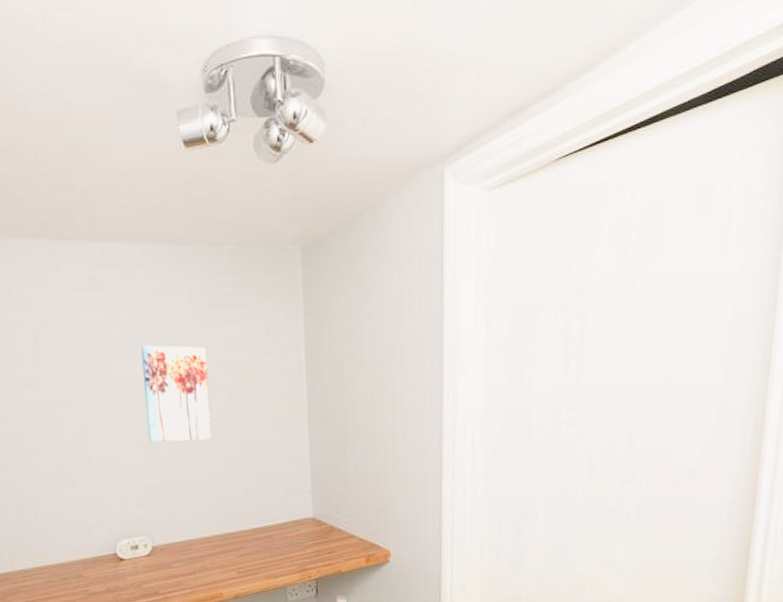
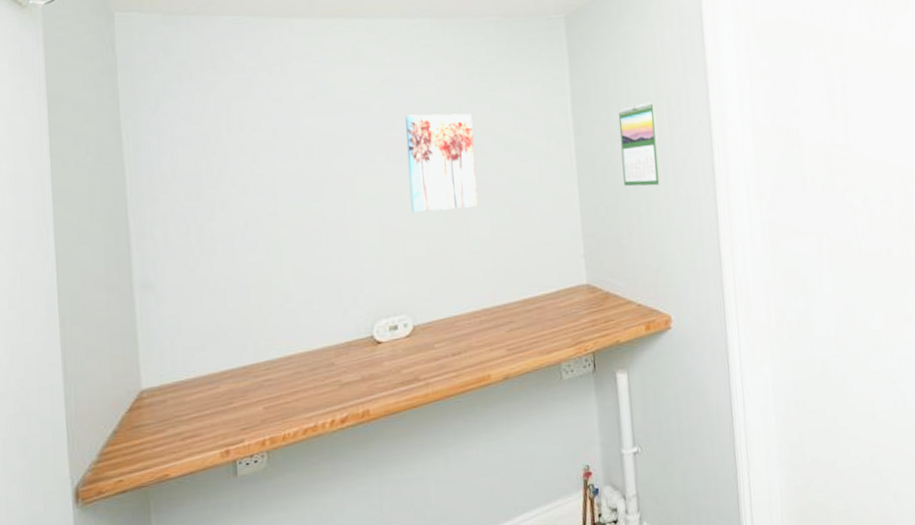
calendar: none [351,343,389,428] -> present [619,102,661,187]

